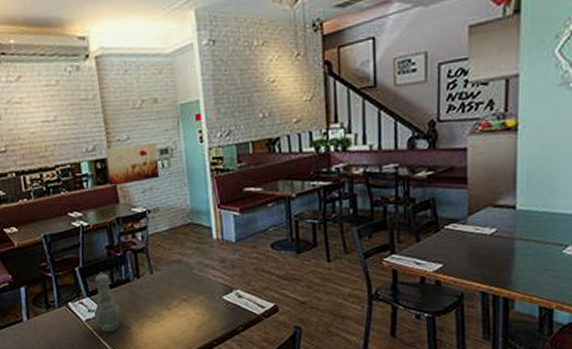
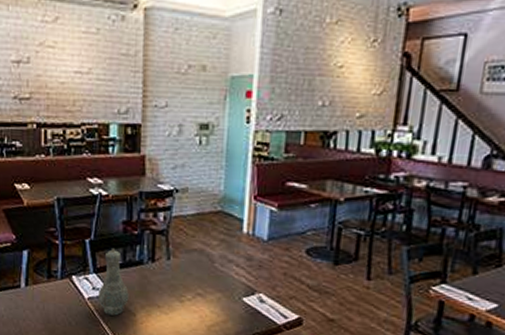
wall art: present [105,143,160,185] -> none [137,113,197,157]

